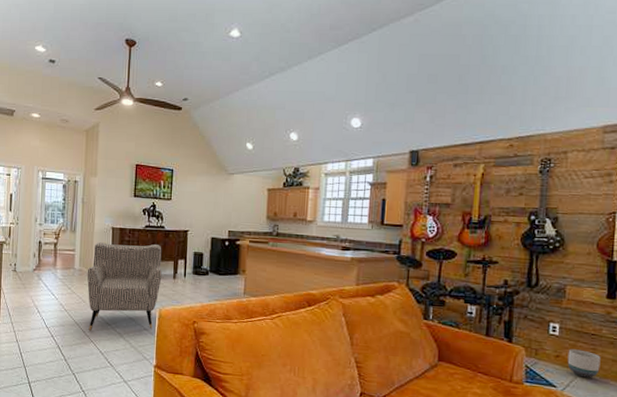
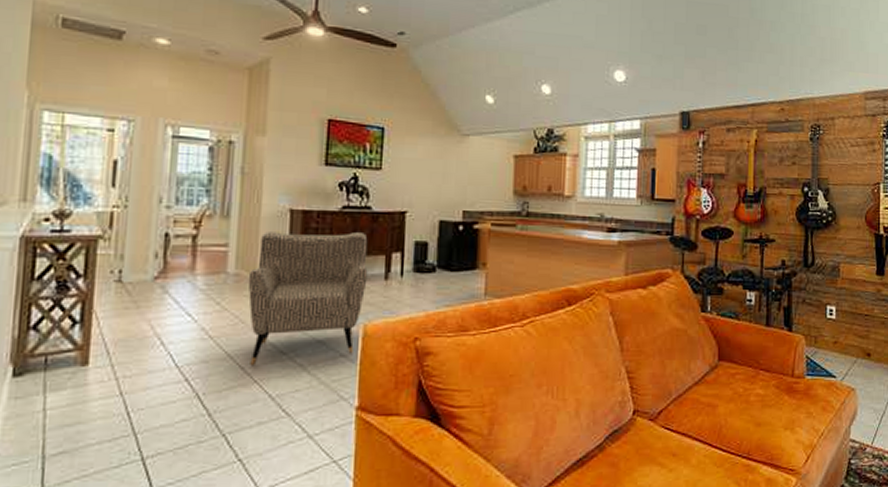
planter: present [567,349,601,378] -> none [845,333,874,364]

